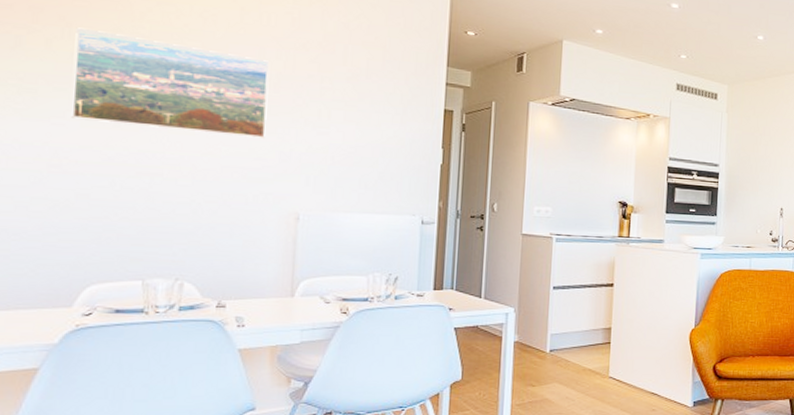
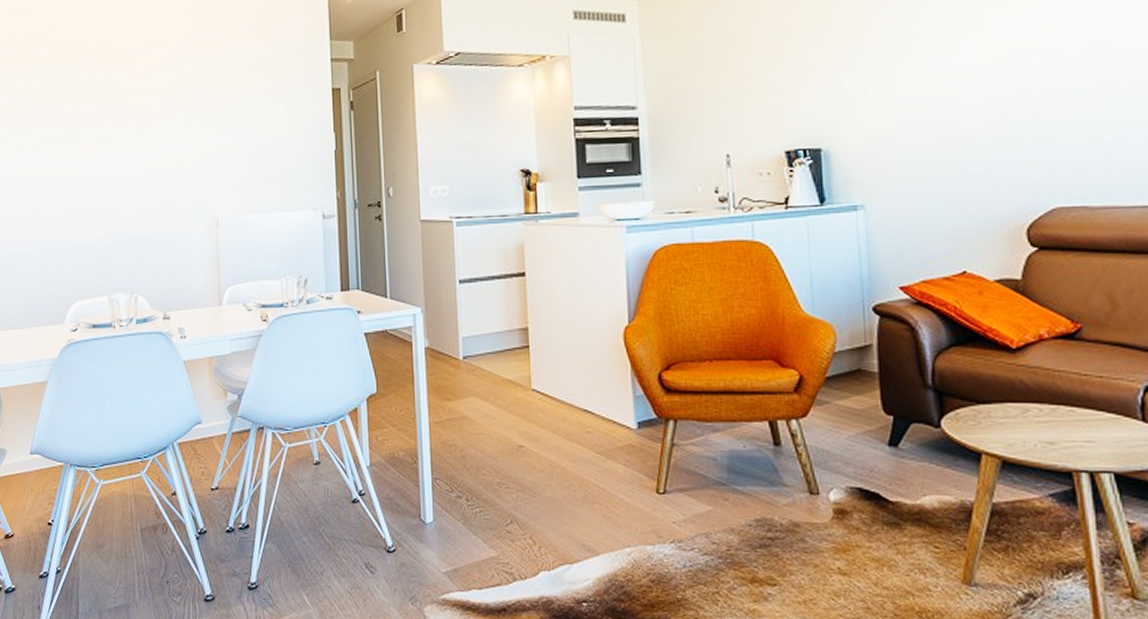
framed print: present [71,27,270,138] -> none [45,63,185,149]

